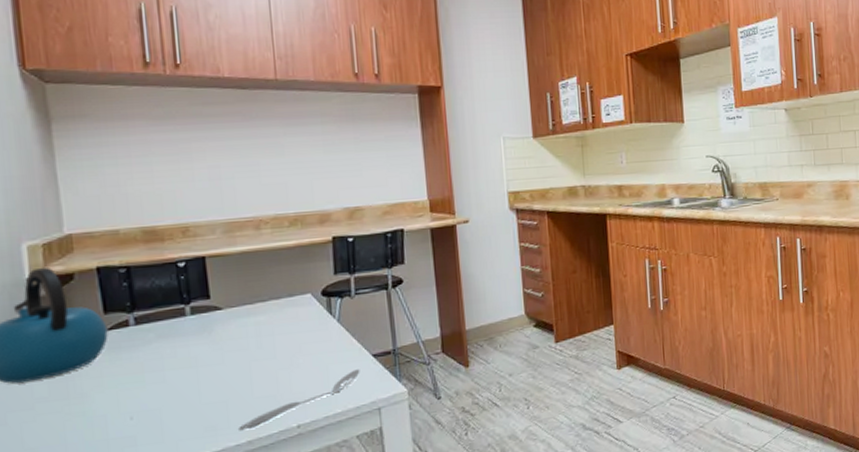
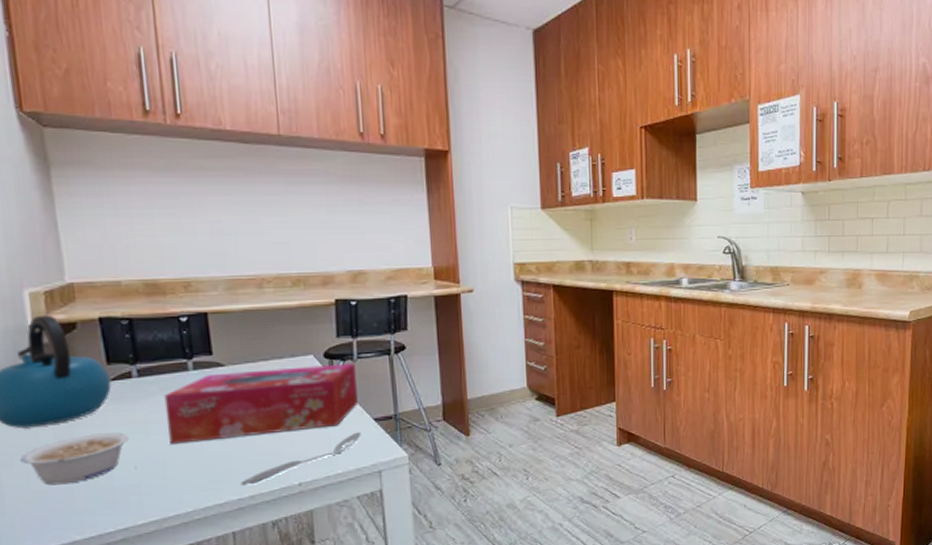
legume: none [14,382,126,441] -> present [20,432,129,485]
tissue box: none [161,299,356,392] -> present [163,363,358,444]

